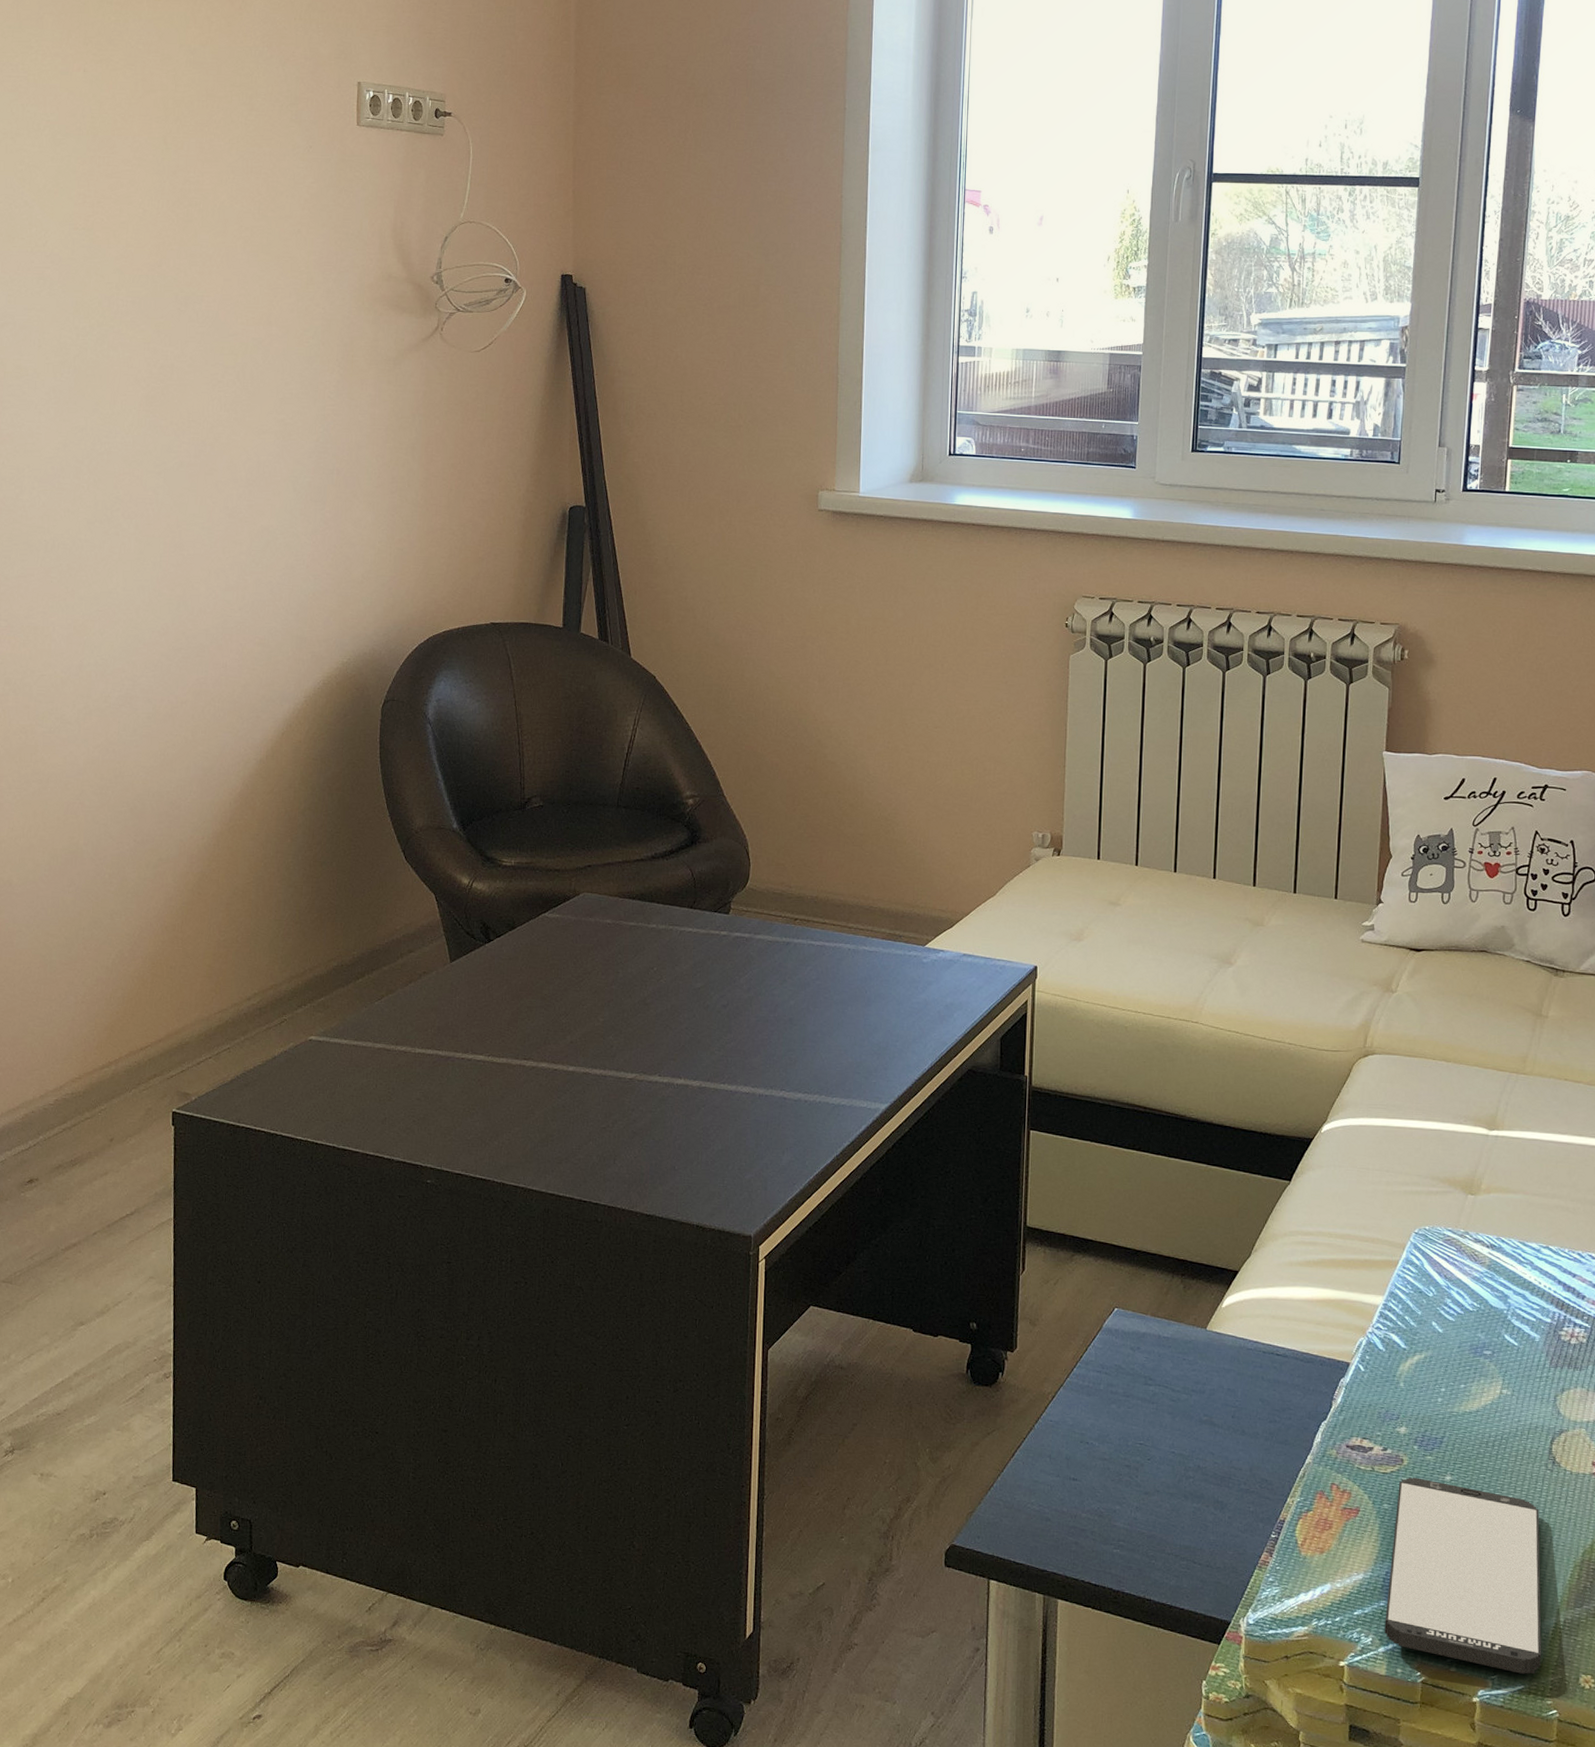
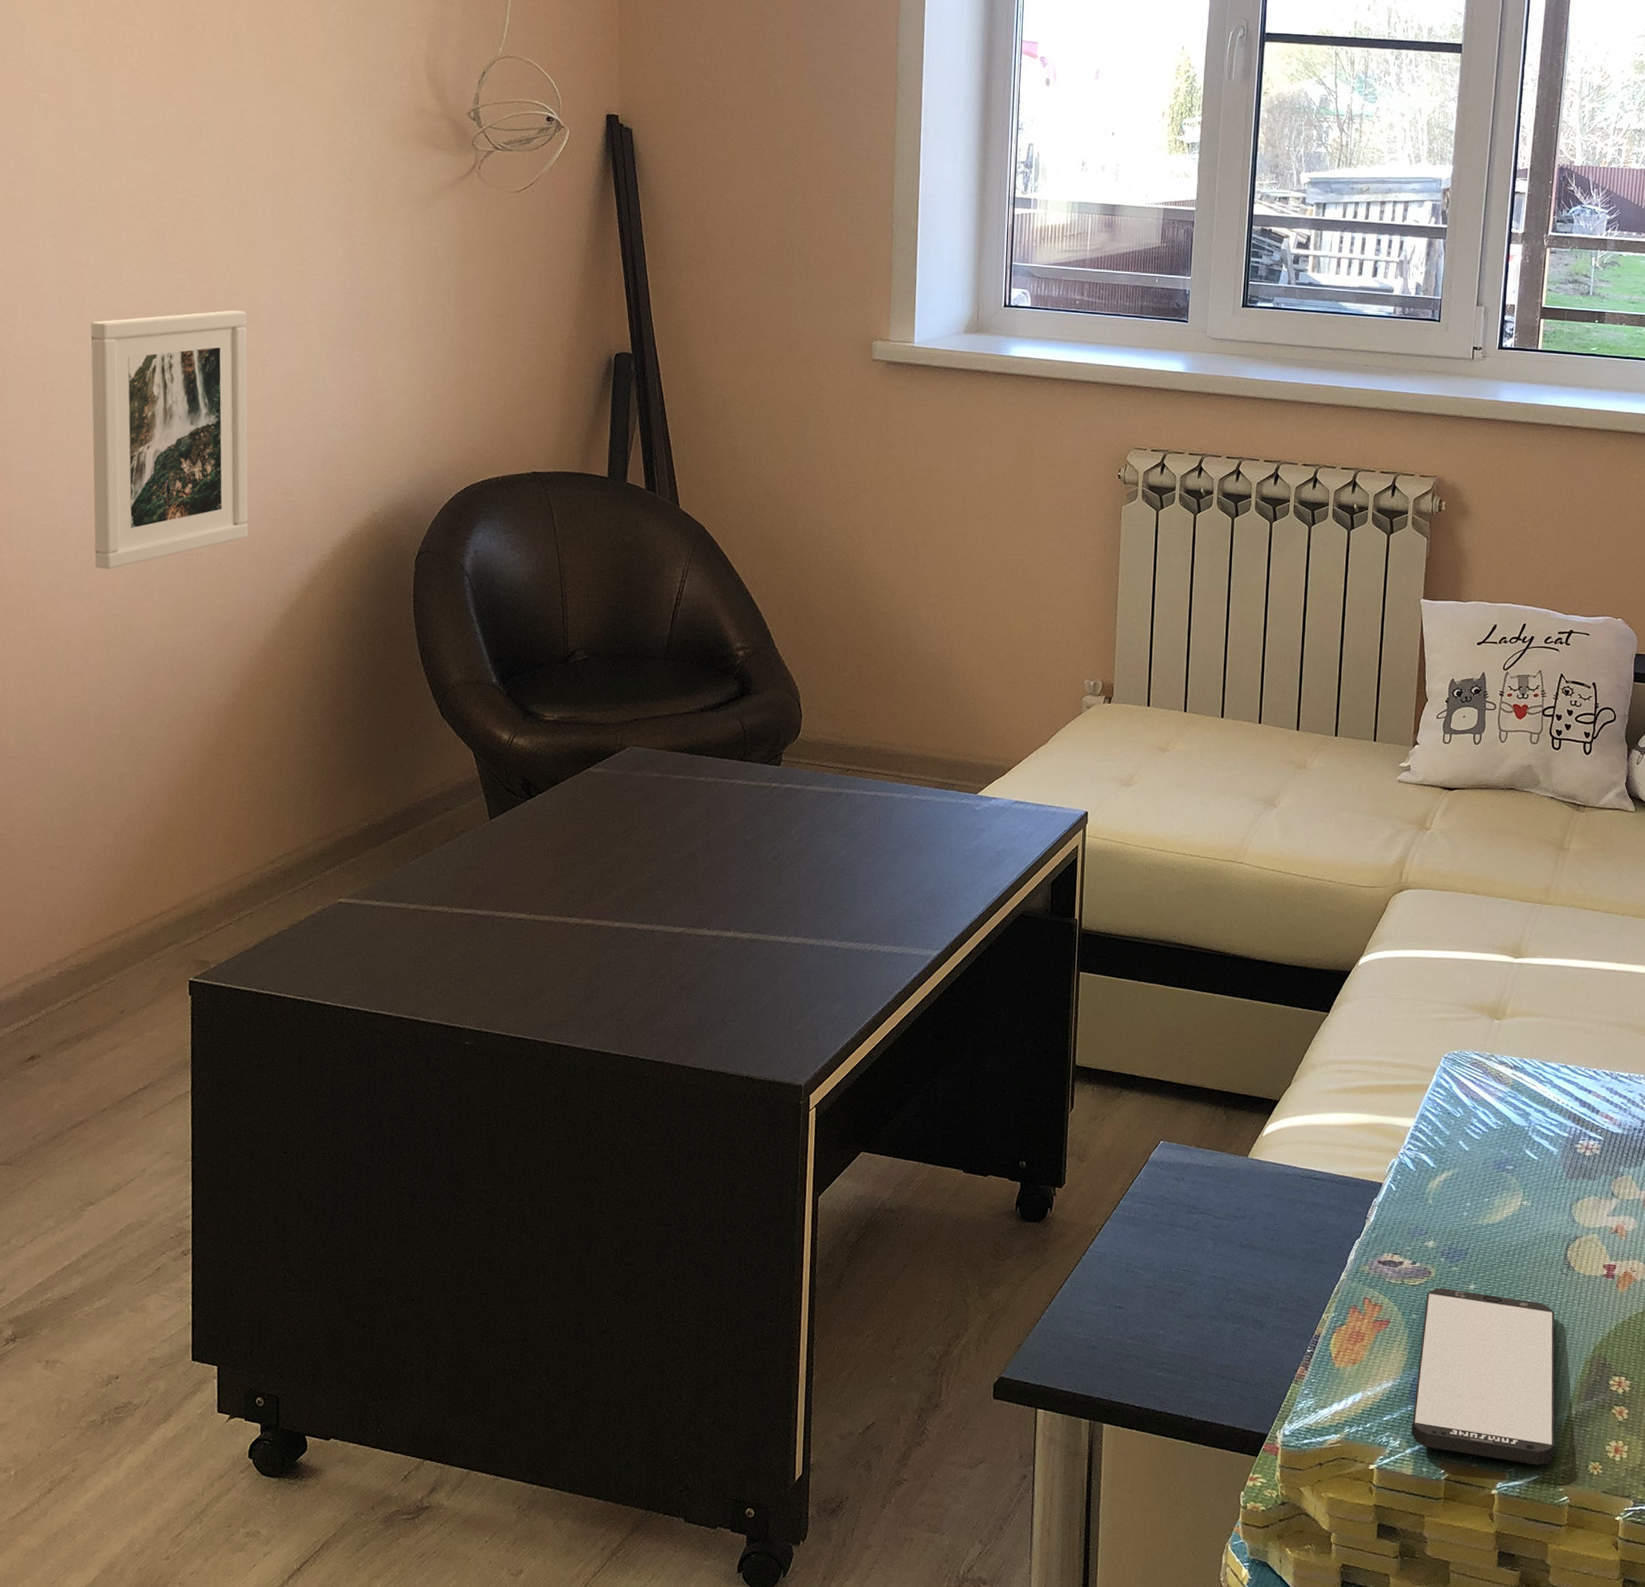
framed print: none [88,469,229,717] -> present [90,310,249,570]

